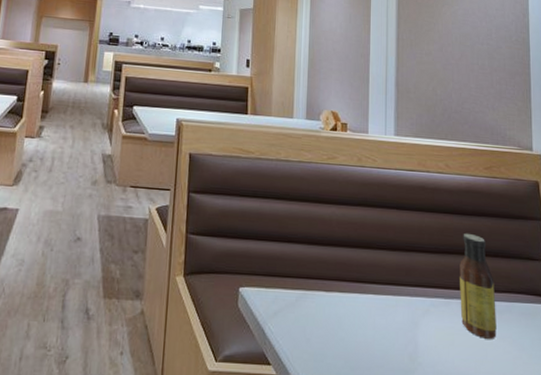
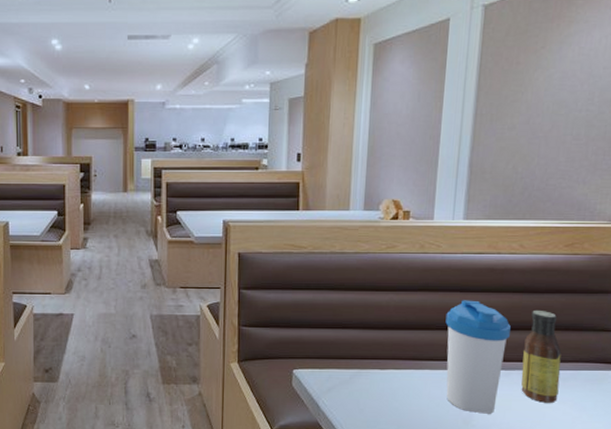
water bottle: none [385,218,445,350] -> present [445,300,511,414]

